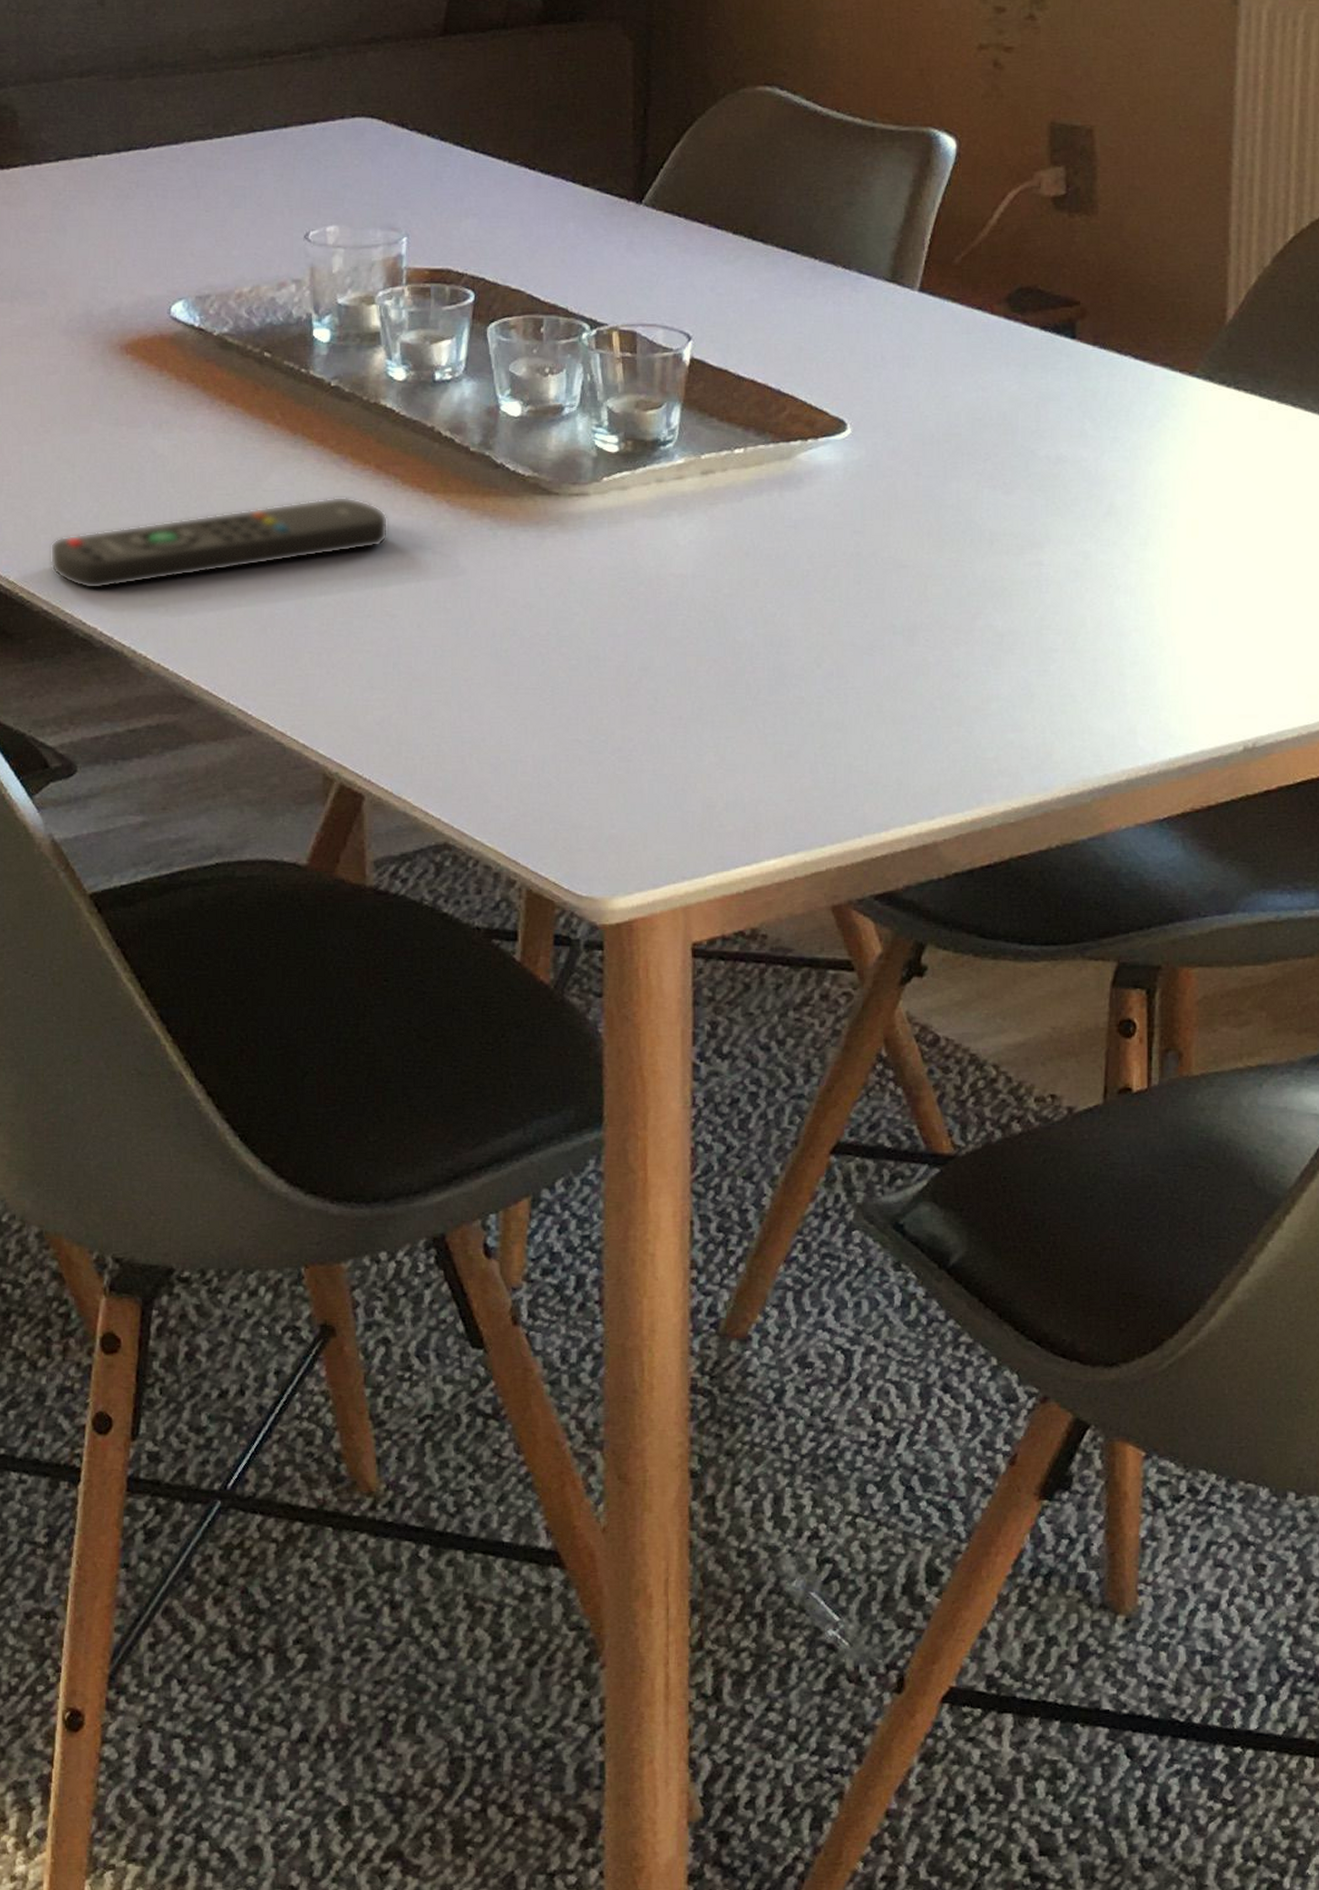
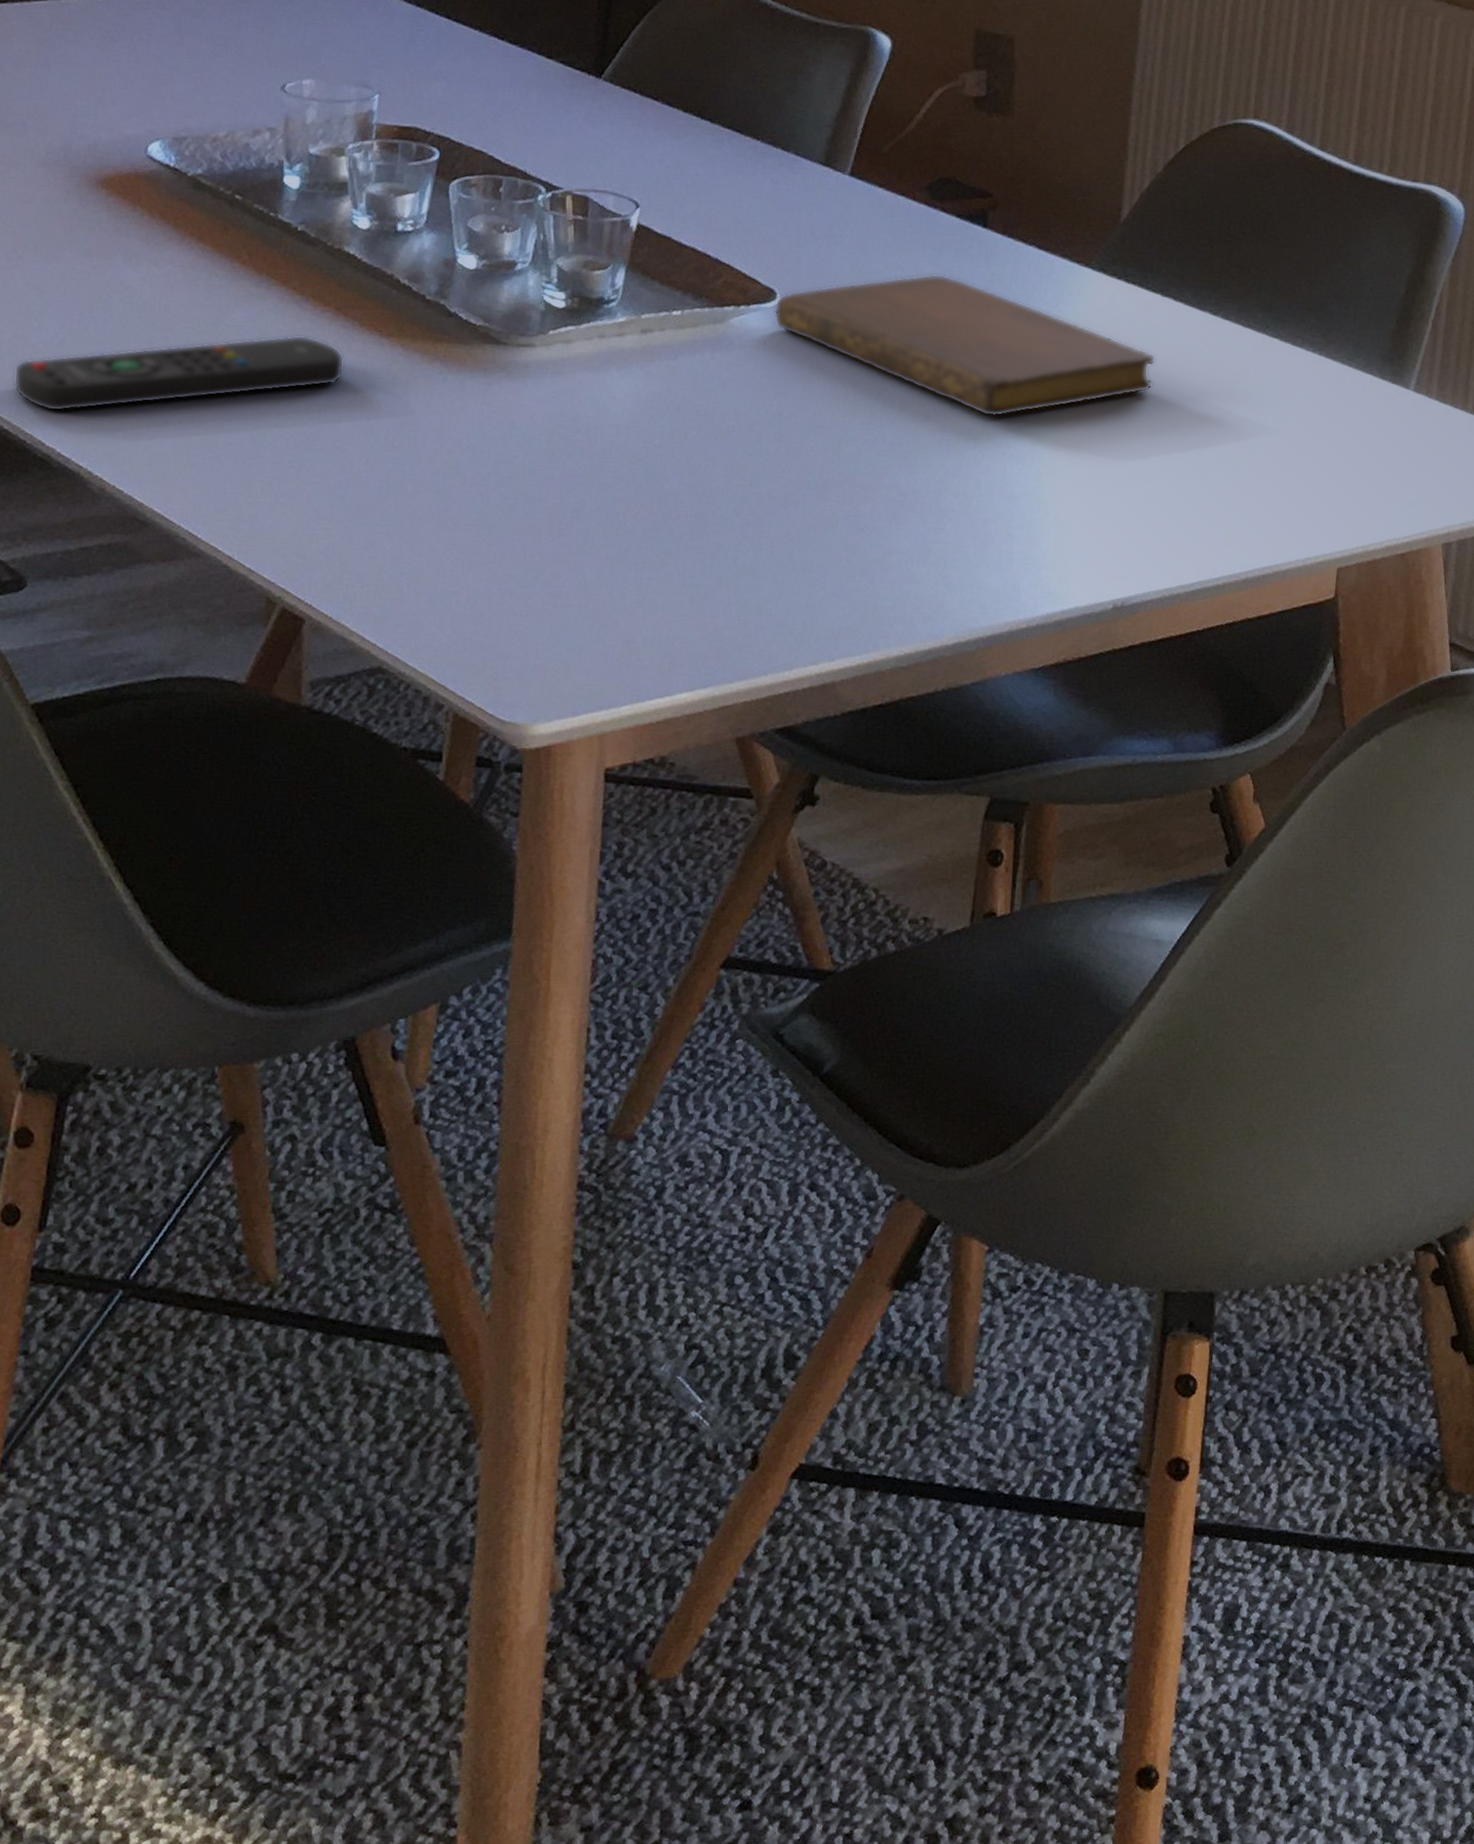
notebook: none [845,393,1276,547] -> present [773,274,1156,418]

